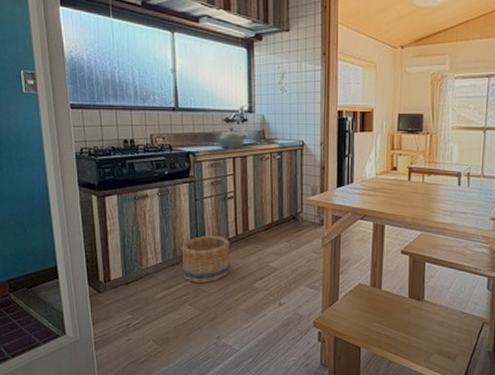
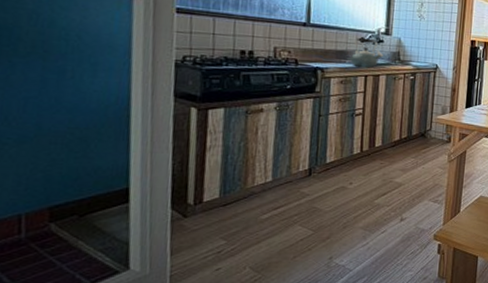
basket: present [181,235,230,284] -> none [296,152,354,202]

